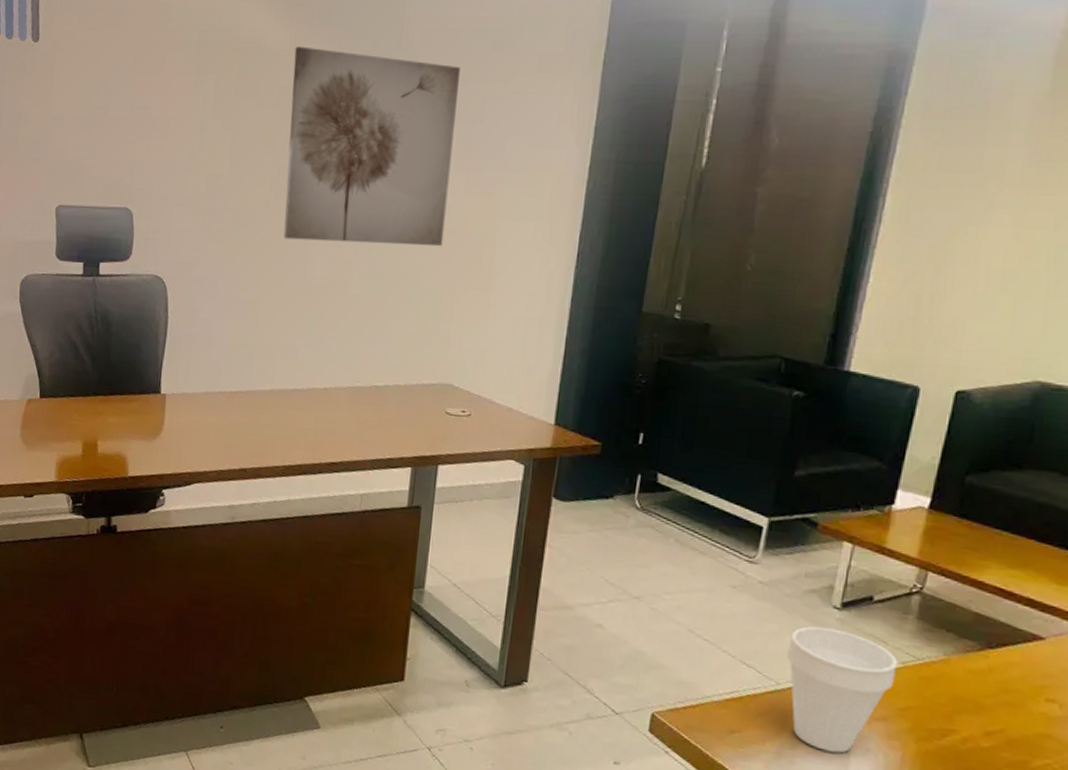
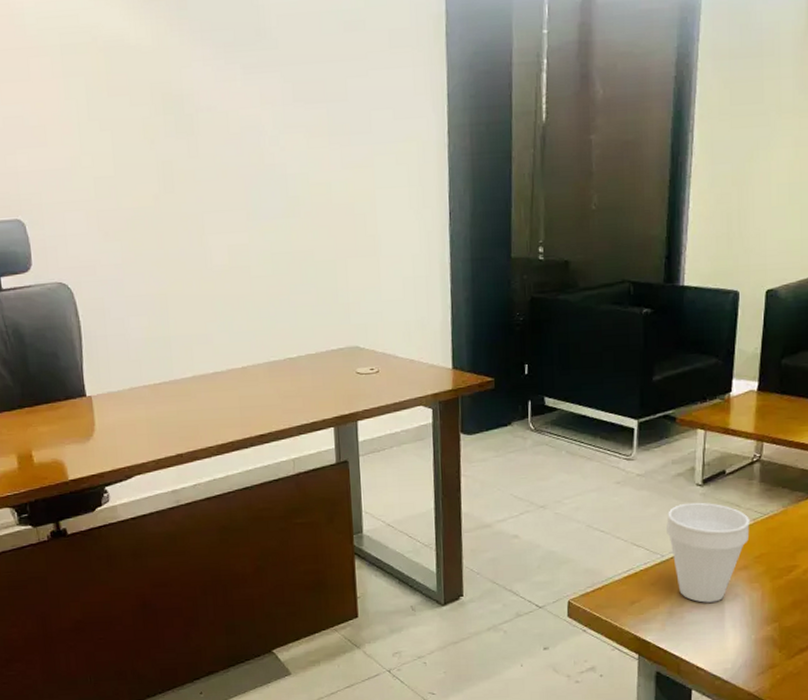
wall art: present [283,46,460,247] -> none [159,41,329,232]

